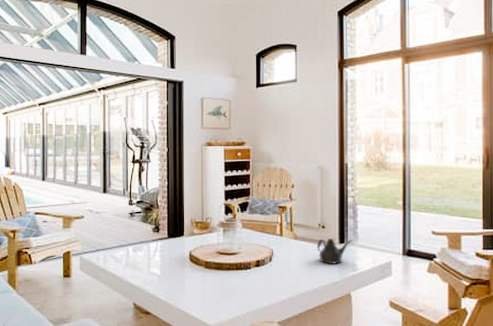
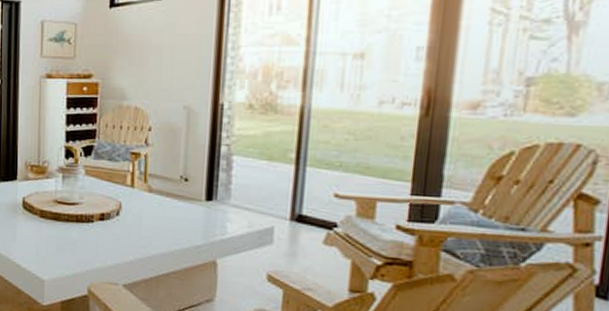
teapot: present [316,238,352,264] -> none [176,194,223,225]

